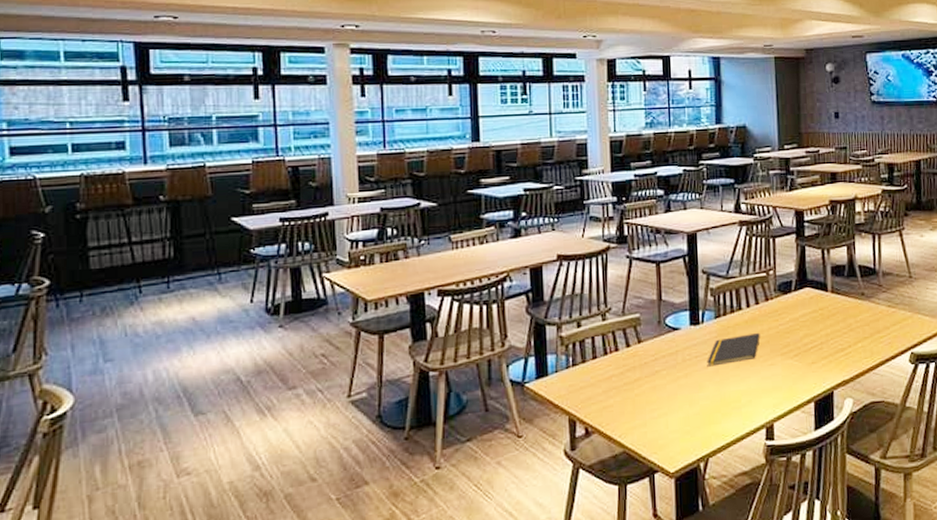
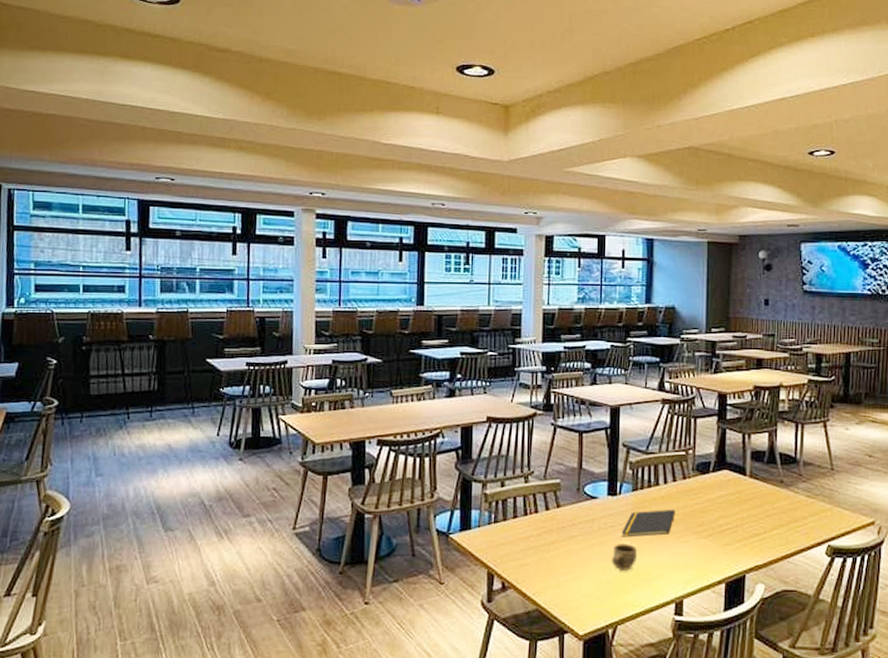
cup: none [699,373,725,402] -> present [612,544,638,572]

